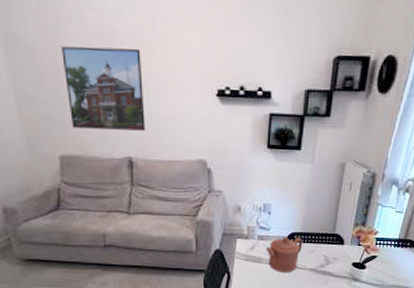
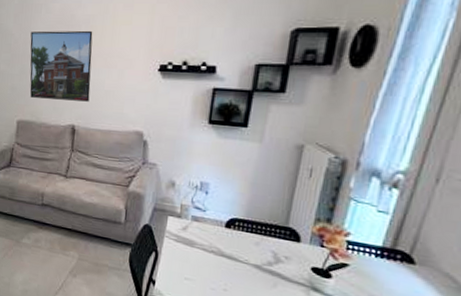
teapot: present [265,235,302,273] -> none [200,220,245,265]

